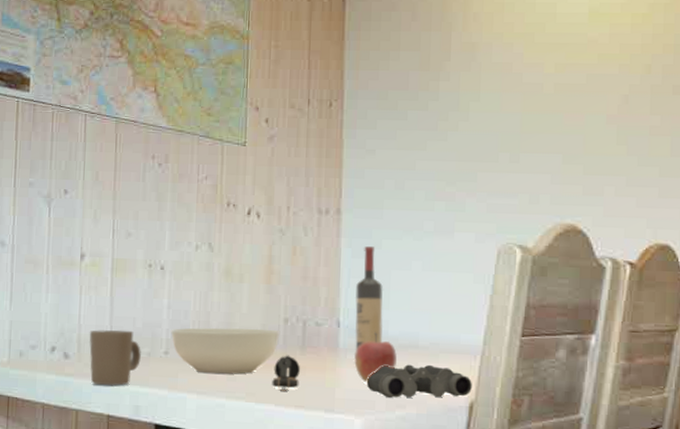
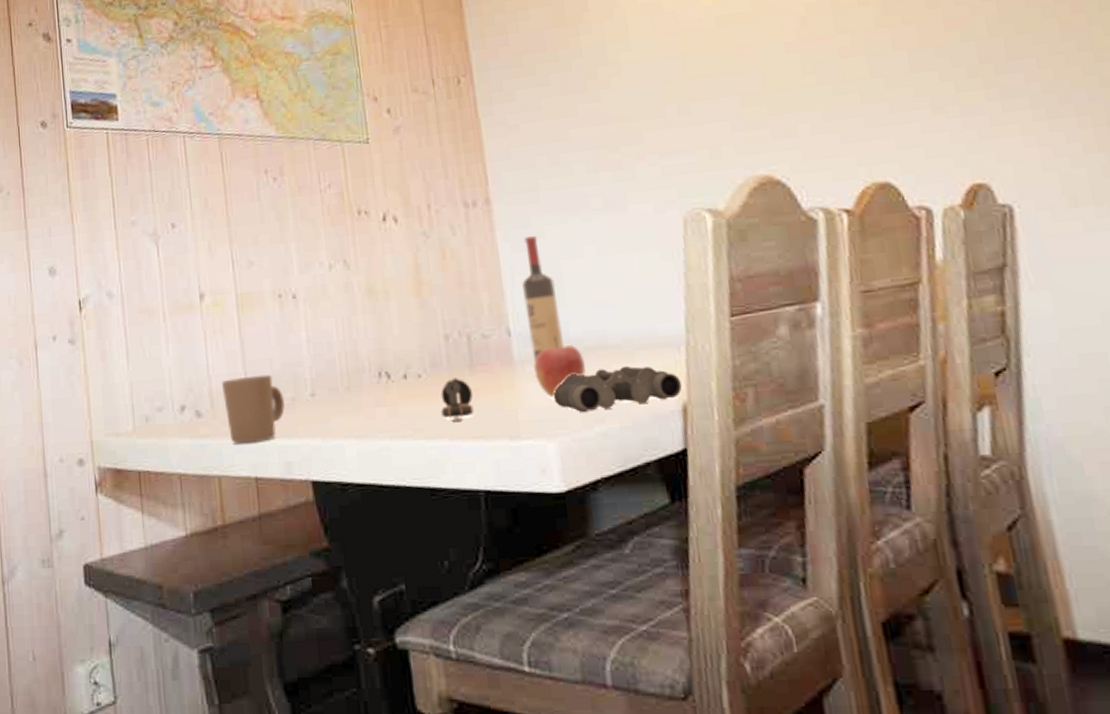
bowl: present [171,327,280,375] -> none [314,350,443,413]

